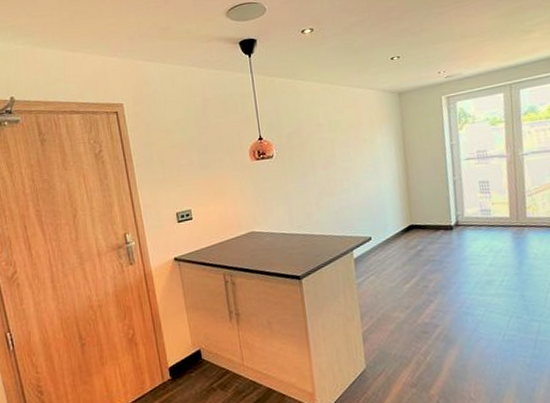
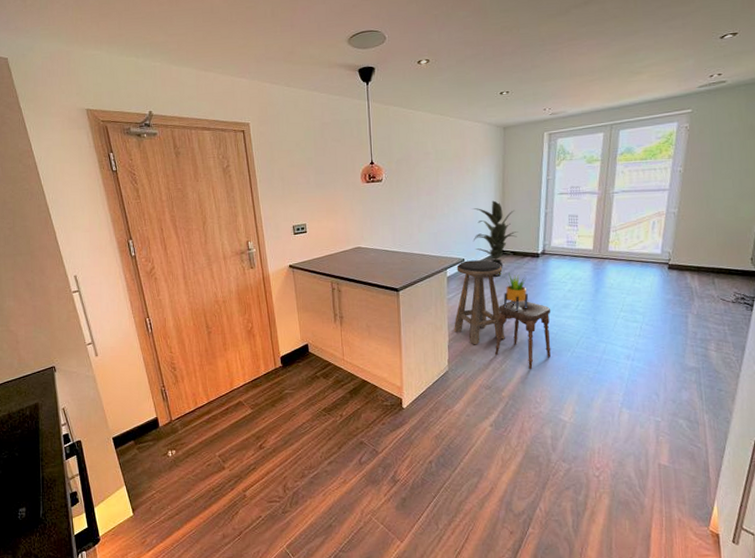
stool: none [363,237,427,336] -> present [454,260,505,345]
indoor plant: none [374,170,427,255] -> present [472,200,518,277]
stool: none [415,279,480,359] -> present [495,300,551,369]
potted plant: none [419,249,448,294] -> present [503,273,529,312]

